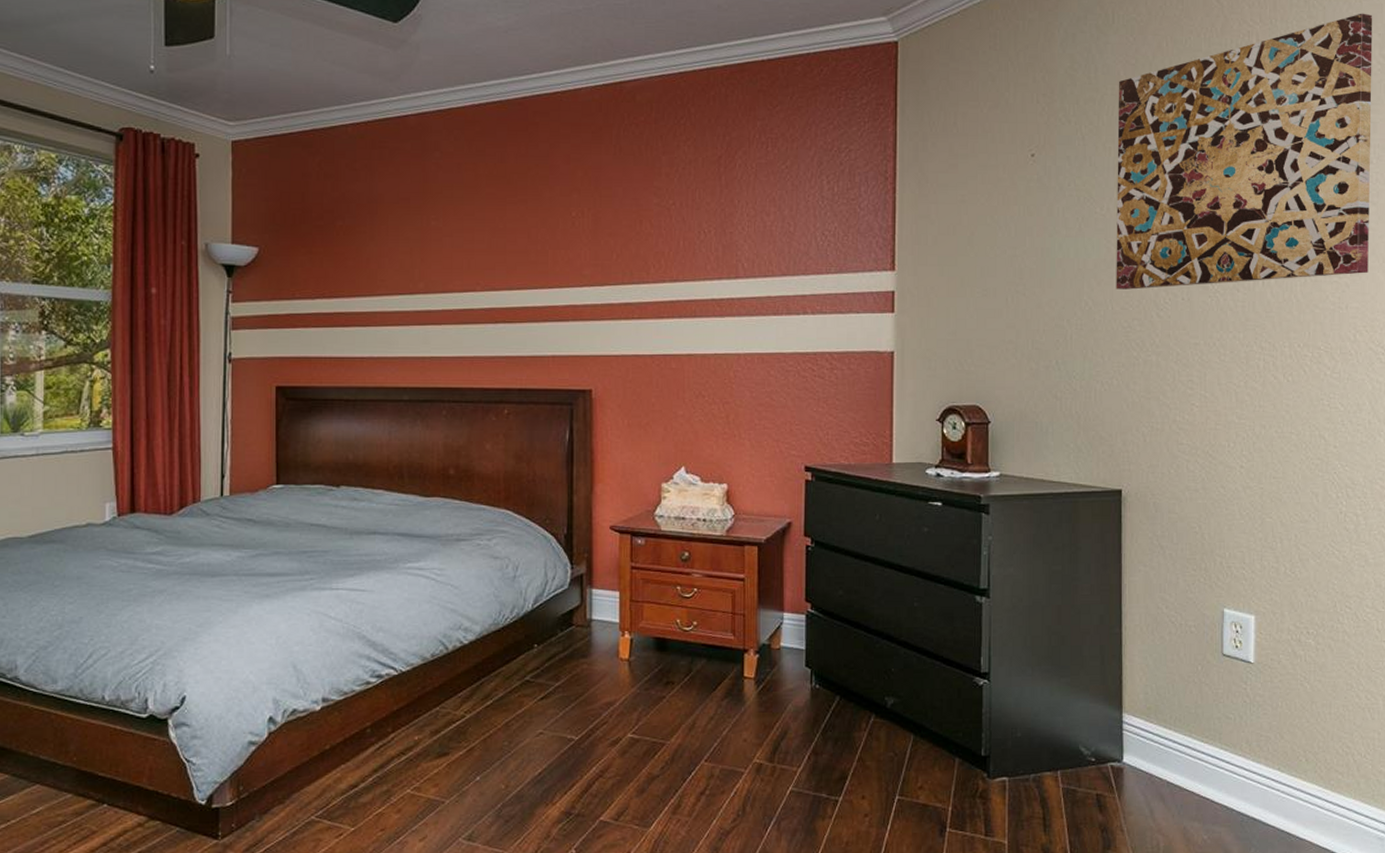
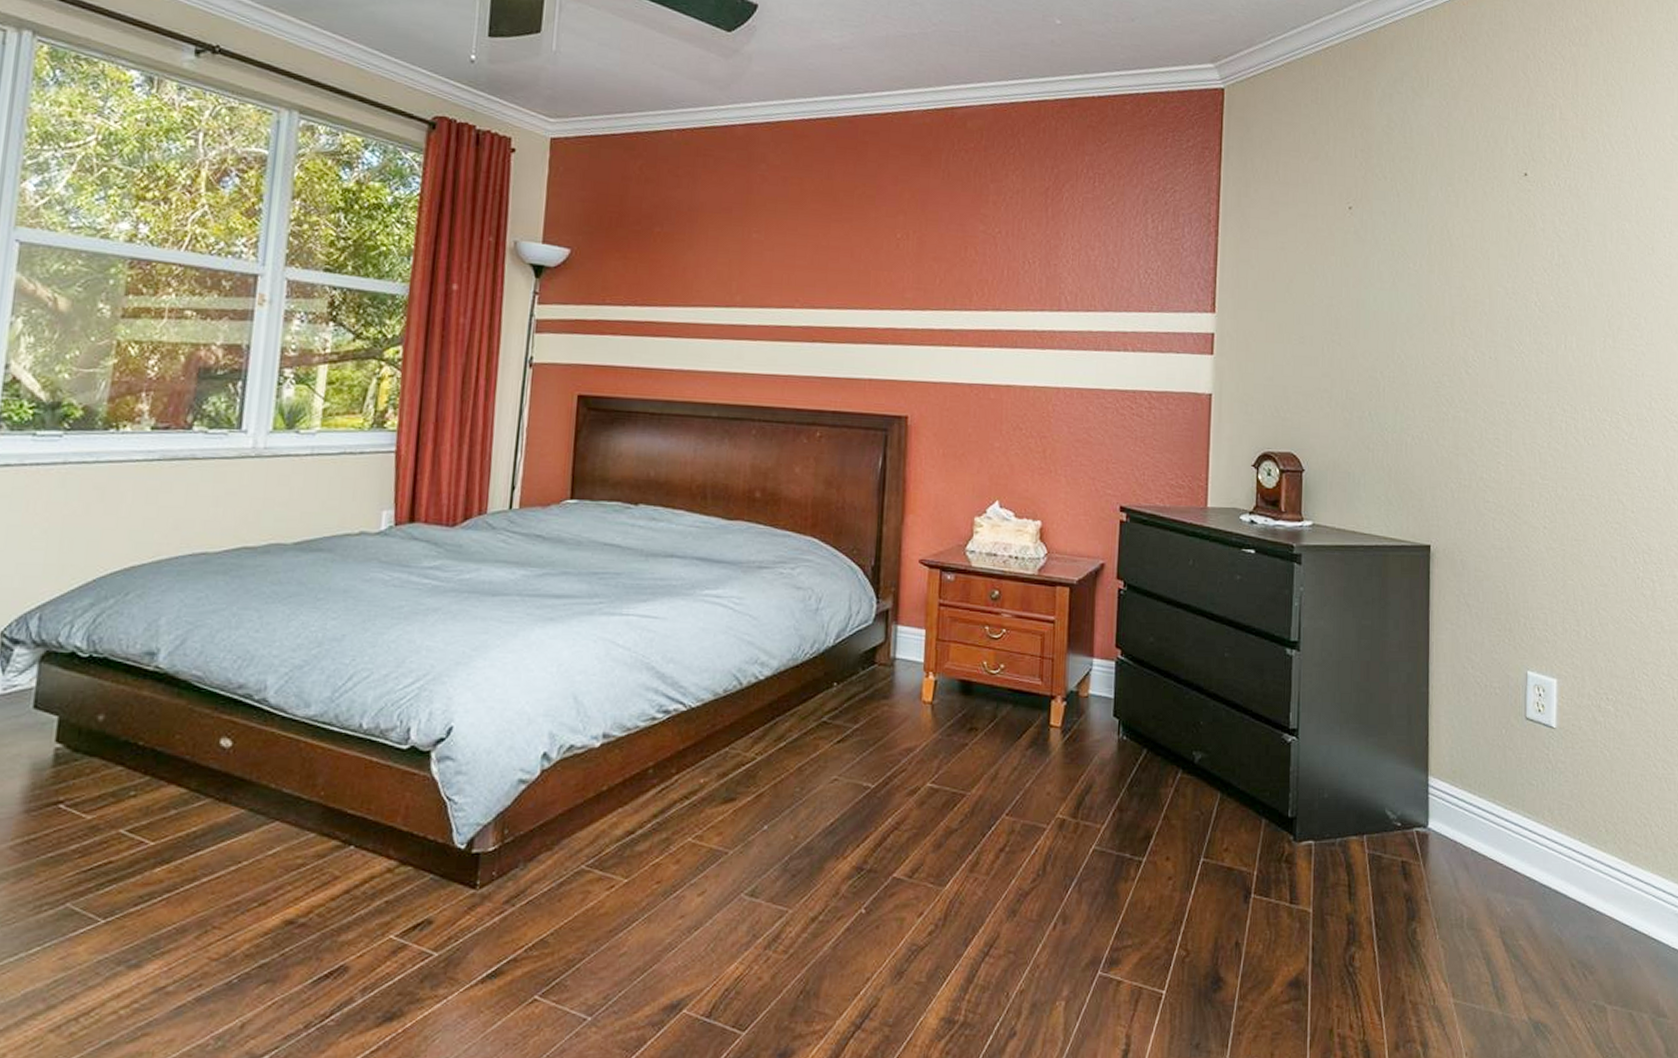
wall art: present [1116,13,1373,290] -> none [1427,95,1665,346]

